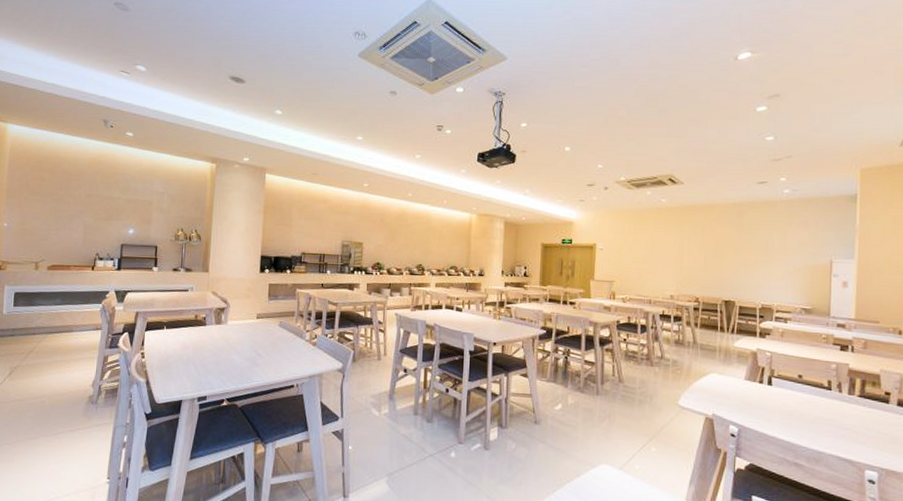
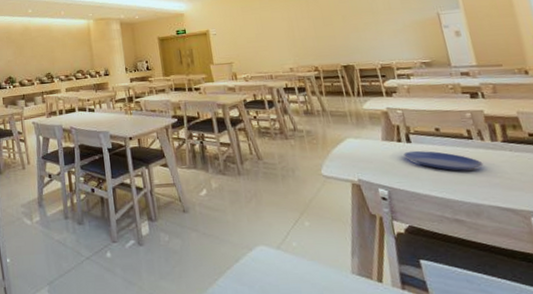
plate: none [762,393,835,420] -> present [403,150,484,171]

